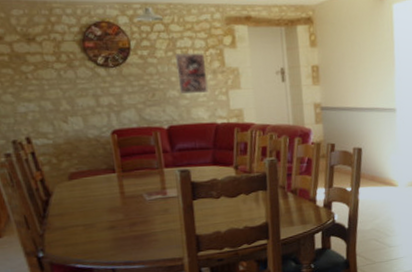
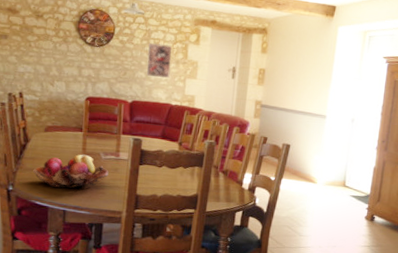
fruit basket: none [64,199,158,244] -> present [33,154,109,188]

